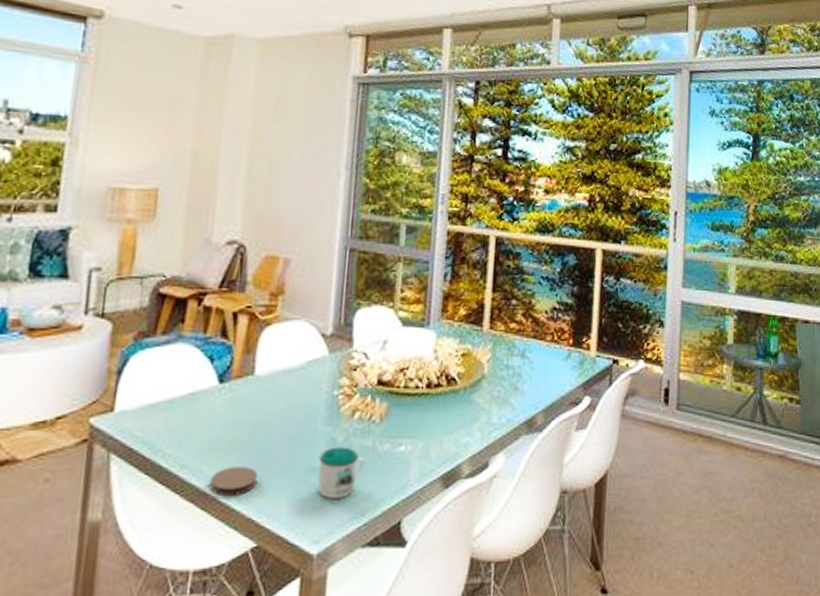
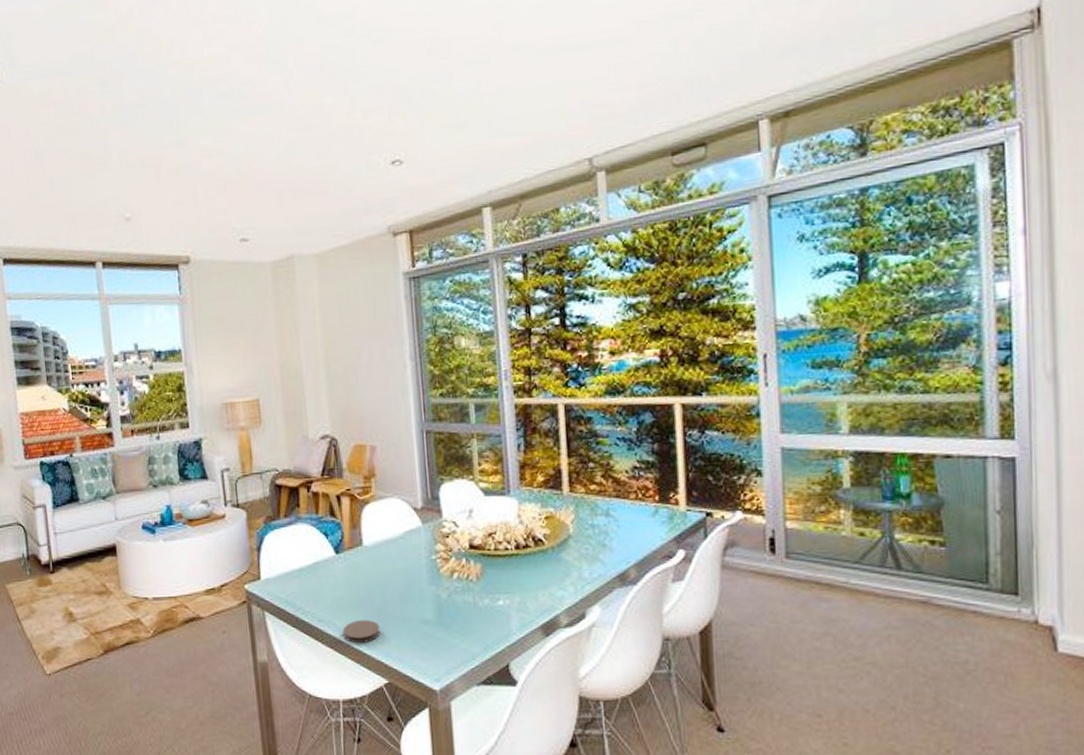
mug: present [317,447,364,499] -> none [428,602,468,645]

